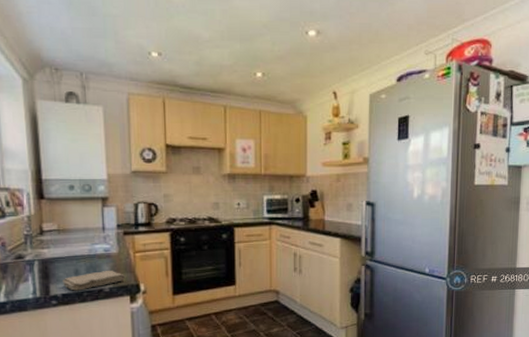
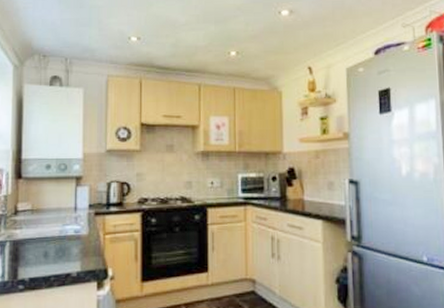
washcloth: present [61,270,126,291] -> none [30,252,94,275]

